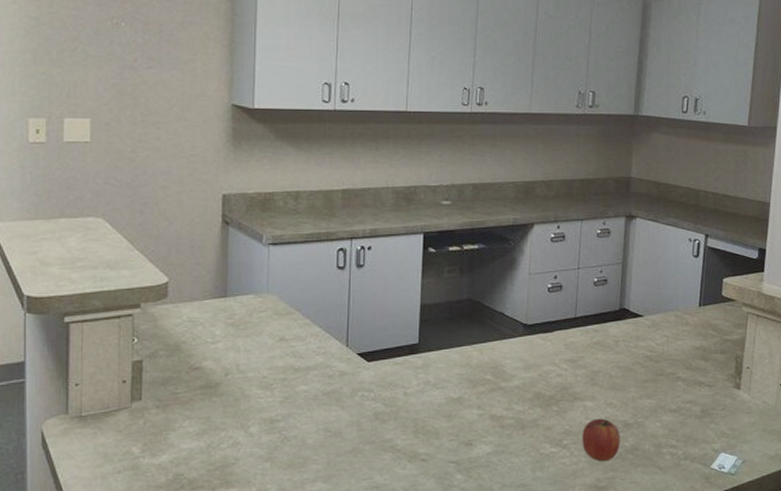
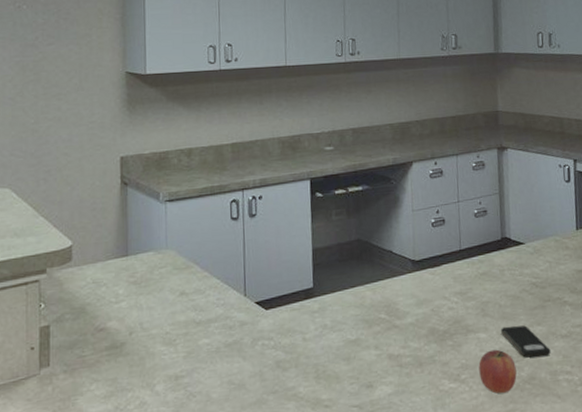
phone: none [608,396,658,429] -> present [500,325,551,358]

